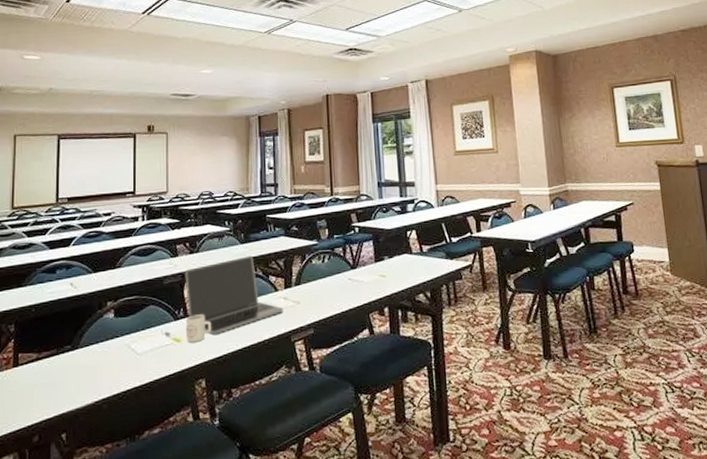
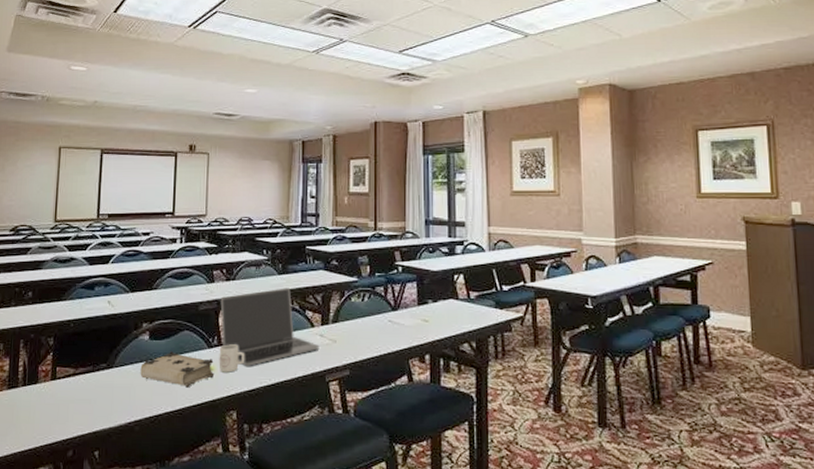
book: none [106,327,182,361] -> present [140,351,215,388]

